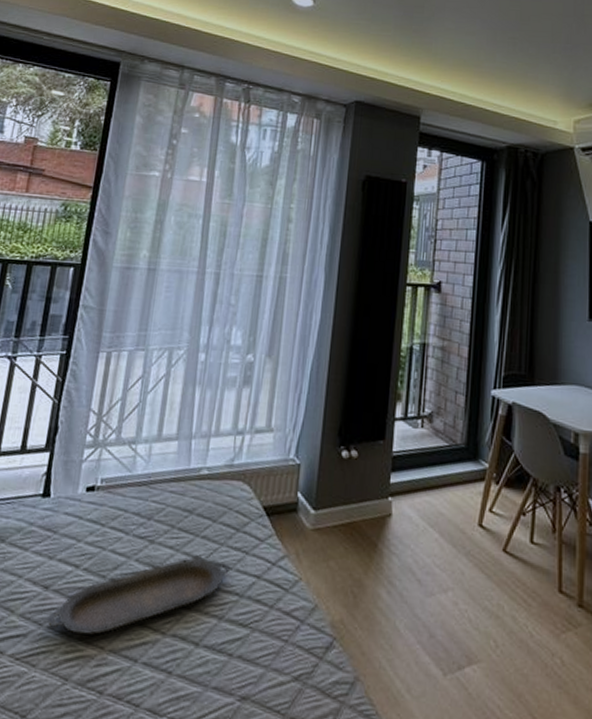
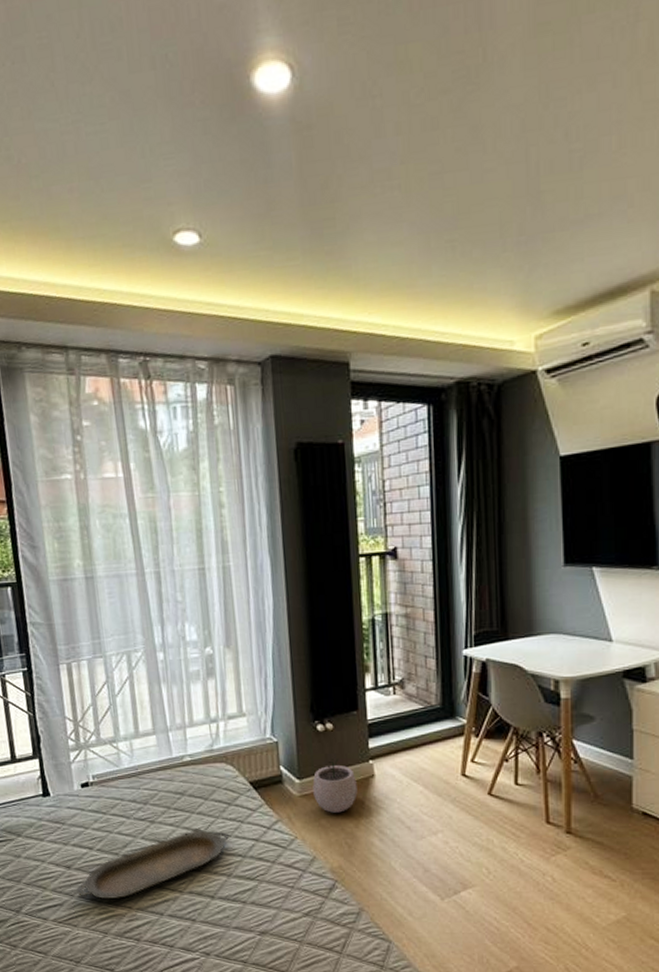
plant pot: none [326,490,373,555] -> present [312,759,358,813]

